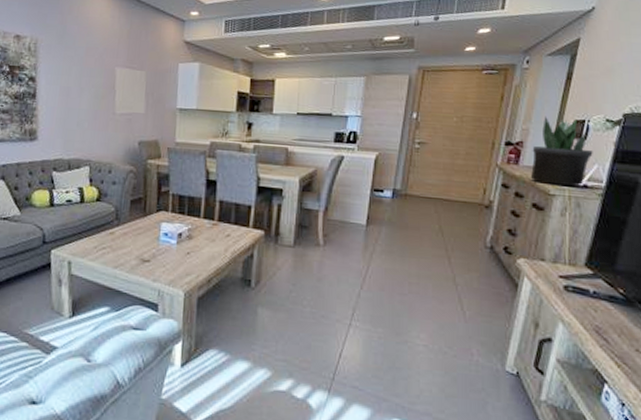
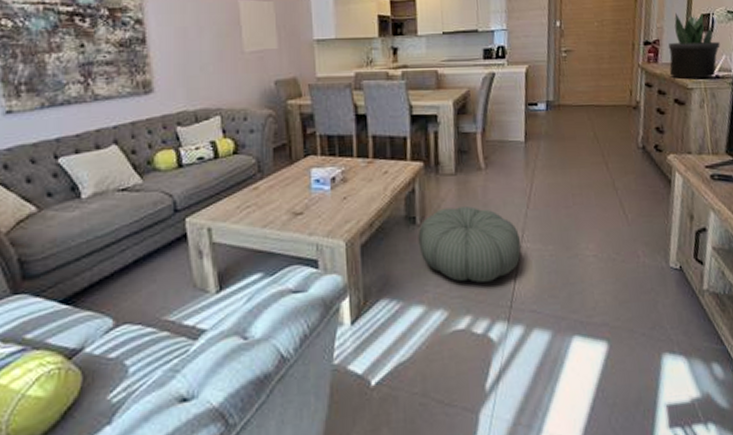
pouf: none [251,276,350,352] -> present [418,206,521,283]

